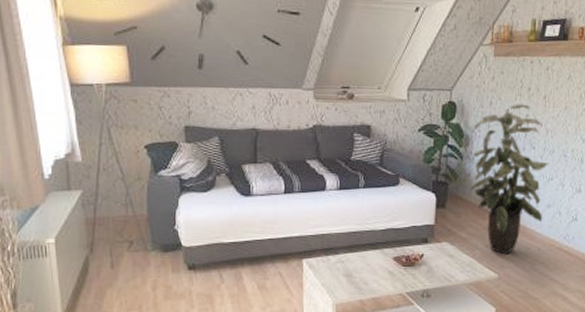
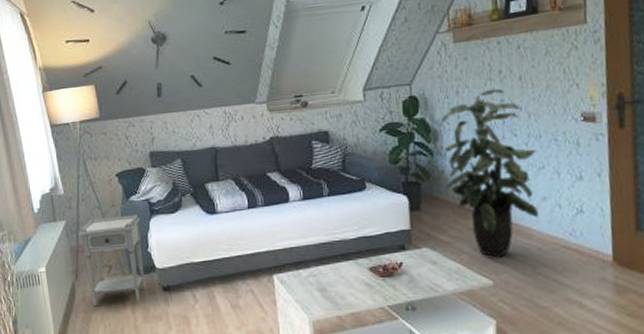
nightstand: none [96,190,169,282] -> present [78,215,145,307]

